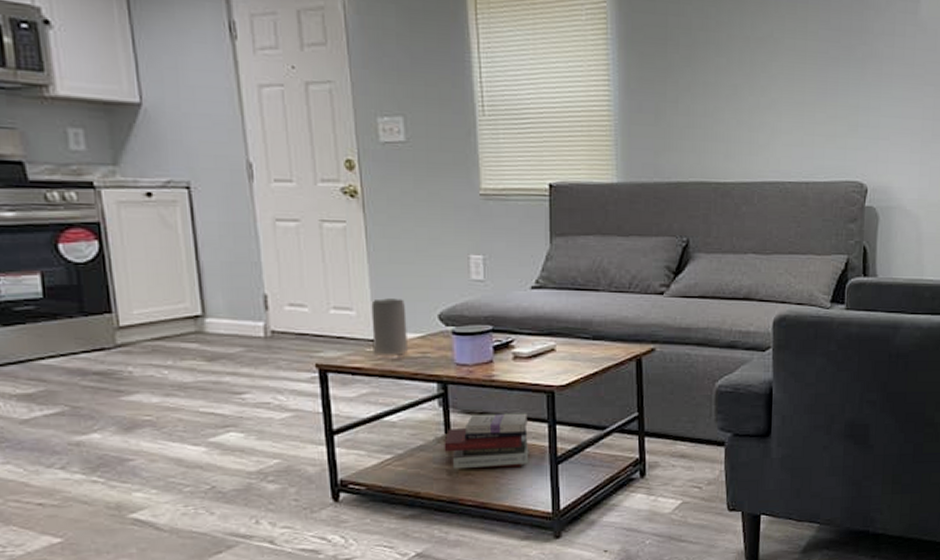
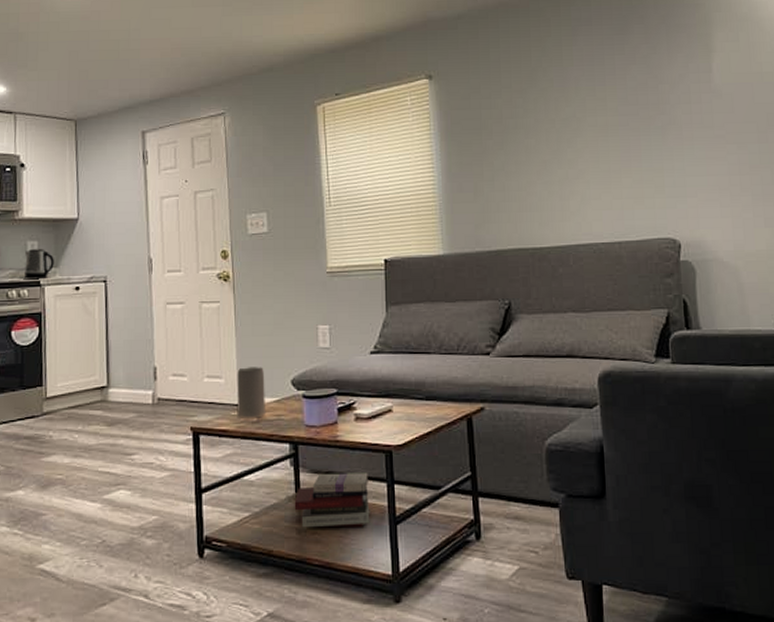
kettle: none [66,138,113,180] -> present [24,248,55,280]

